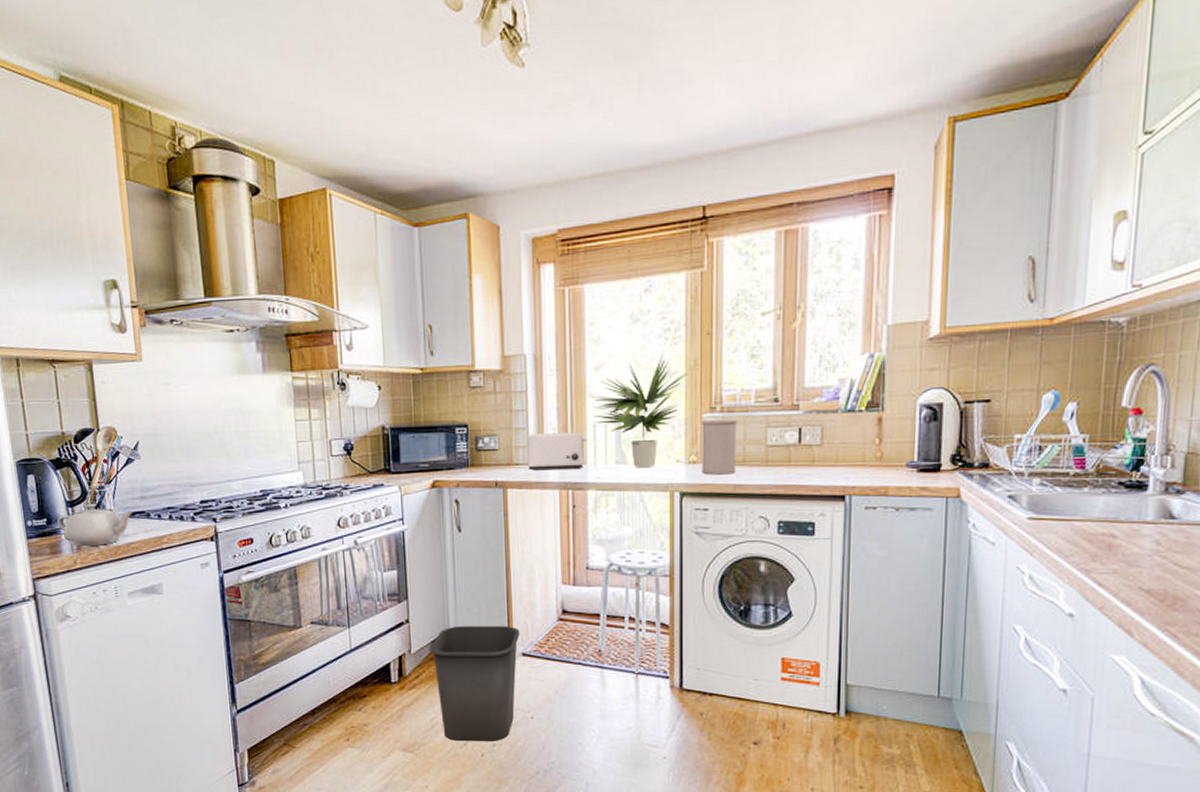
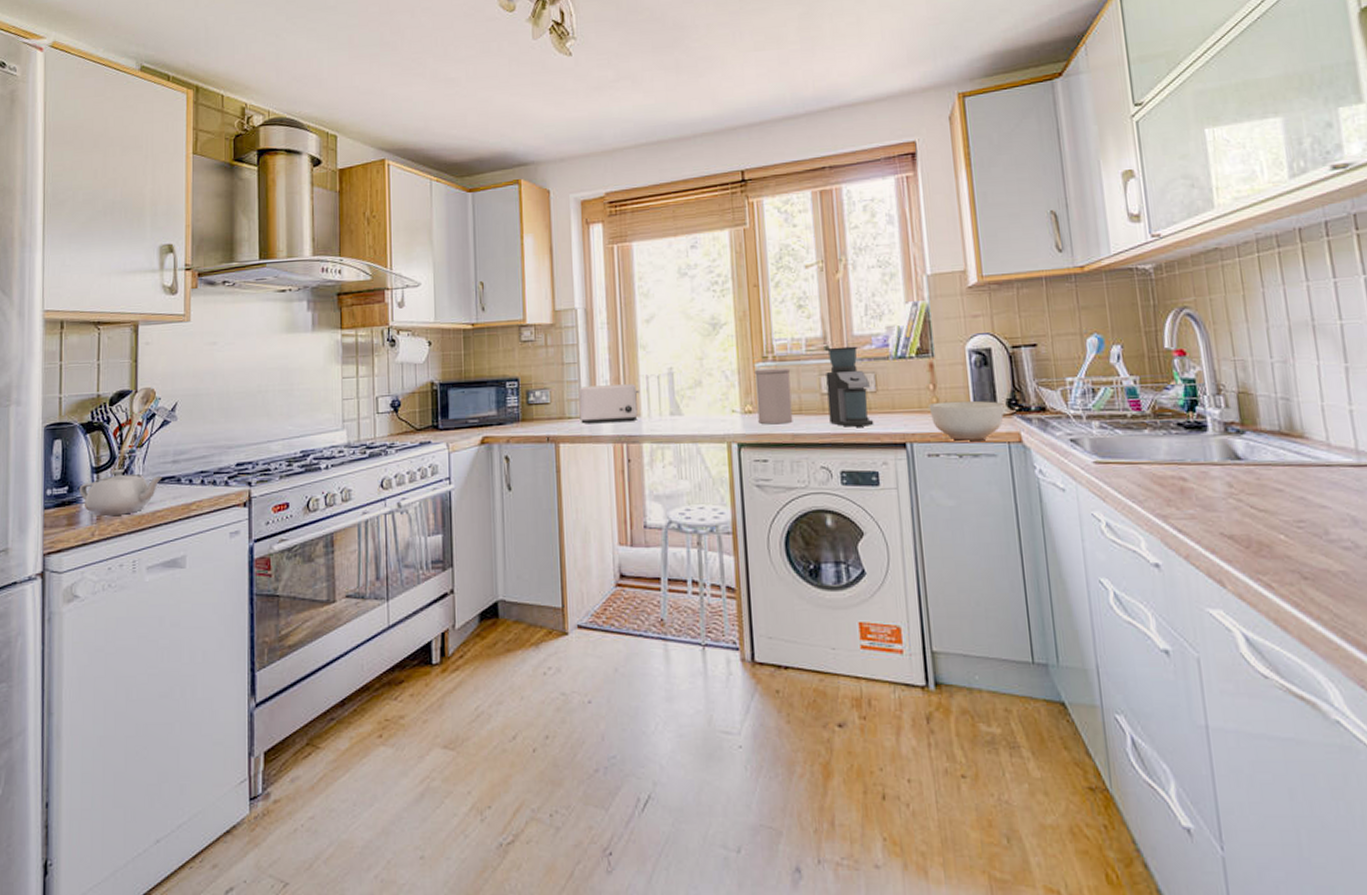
waste bin: present [430,626,520,741] -> none [476,594,575,733]
plant: present [591,349,688,468] -> none [643,301,738,419]
coffee grinder: none [772,398,816,479] -> present [826,346,874,427]
bowl: none [872,455,948,494] -> present [928,400,1005,441]

